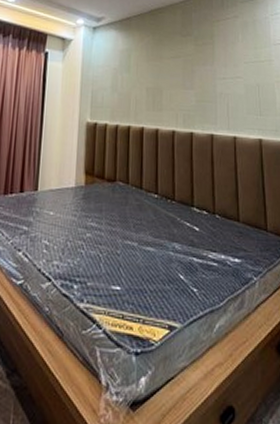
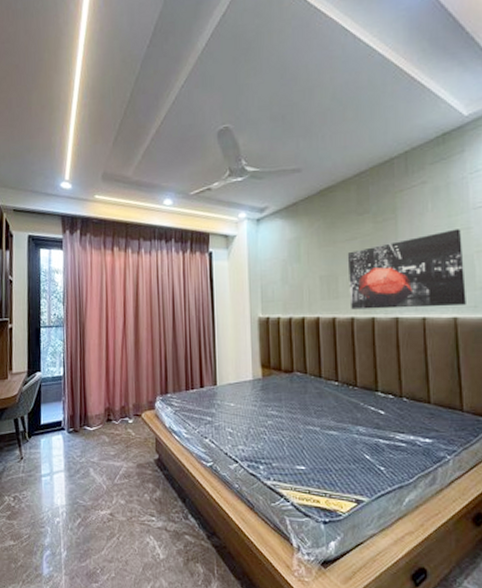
wall art: none [171,60,269,128] -> present [347,229,466,310]

